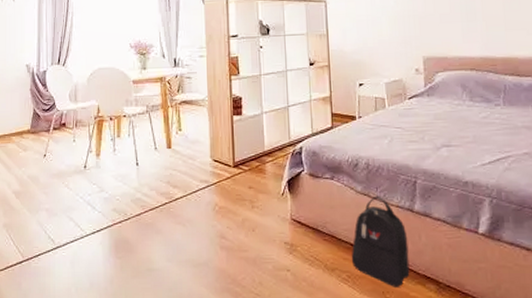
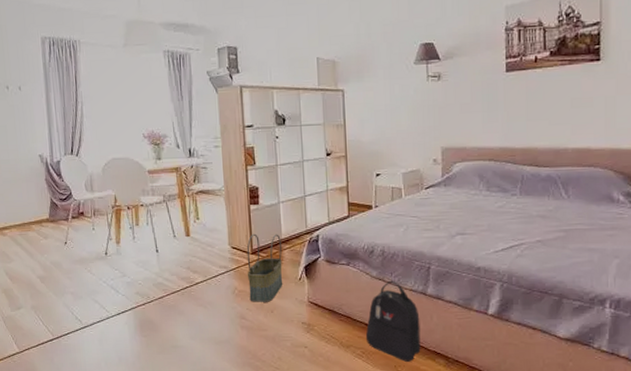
basket: none [228,145,265,220] -> present [246,233,283,302]

